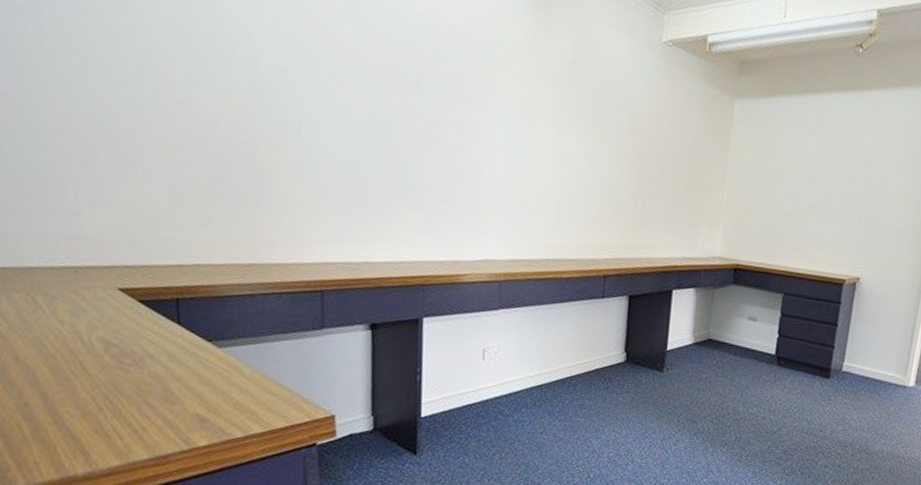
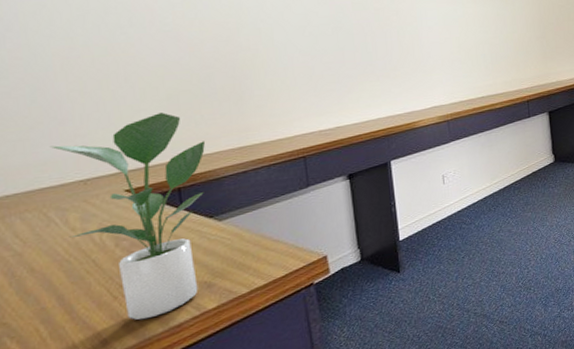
potted plant: none [41,203,210,442] -> present [49,112,205,320]

